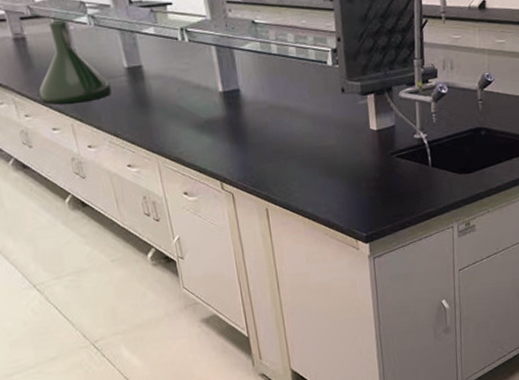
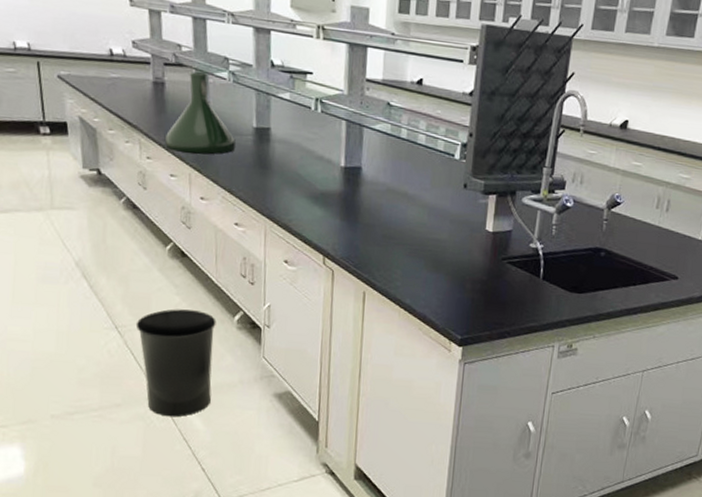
waste bin: none [52,255,142,360] -> present [135,309,216,416]

